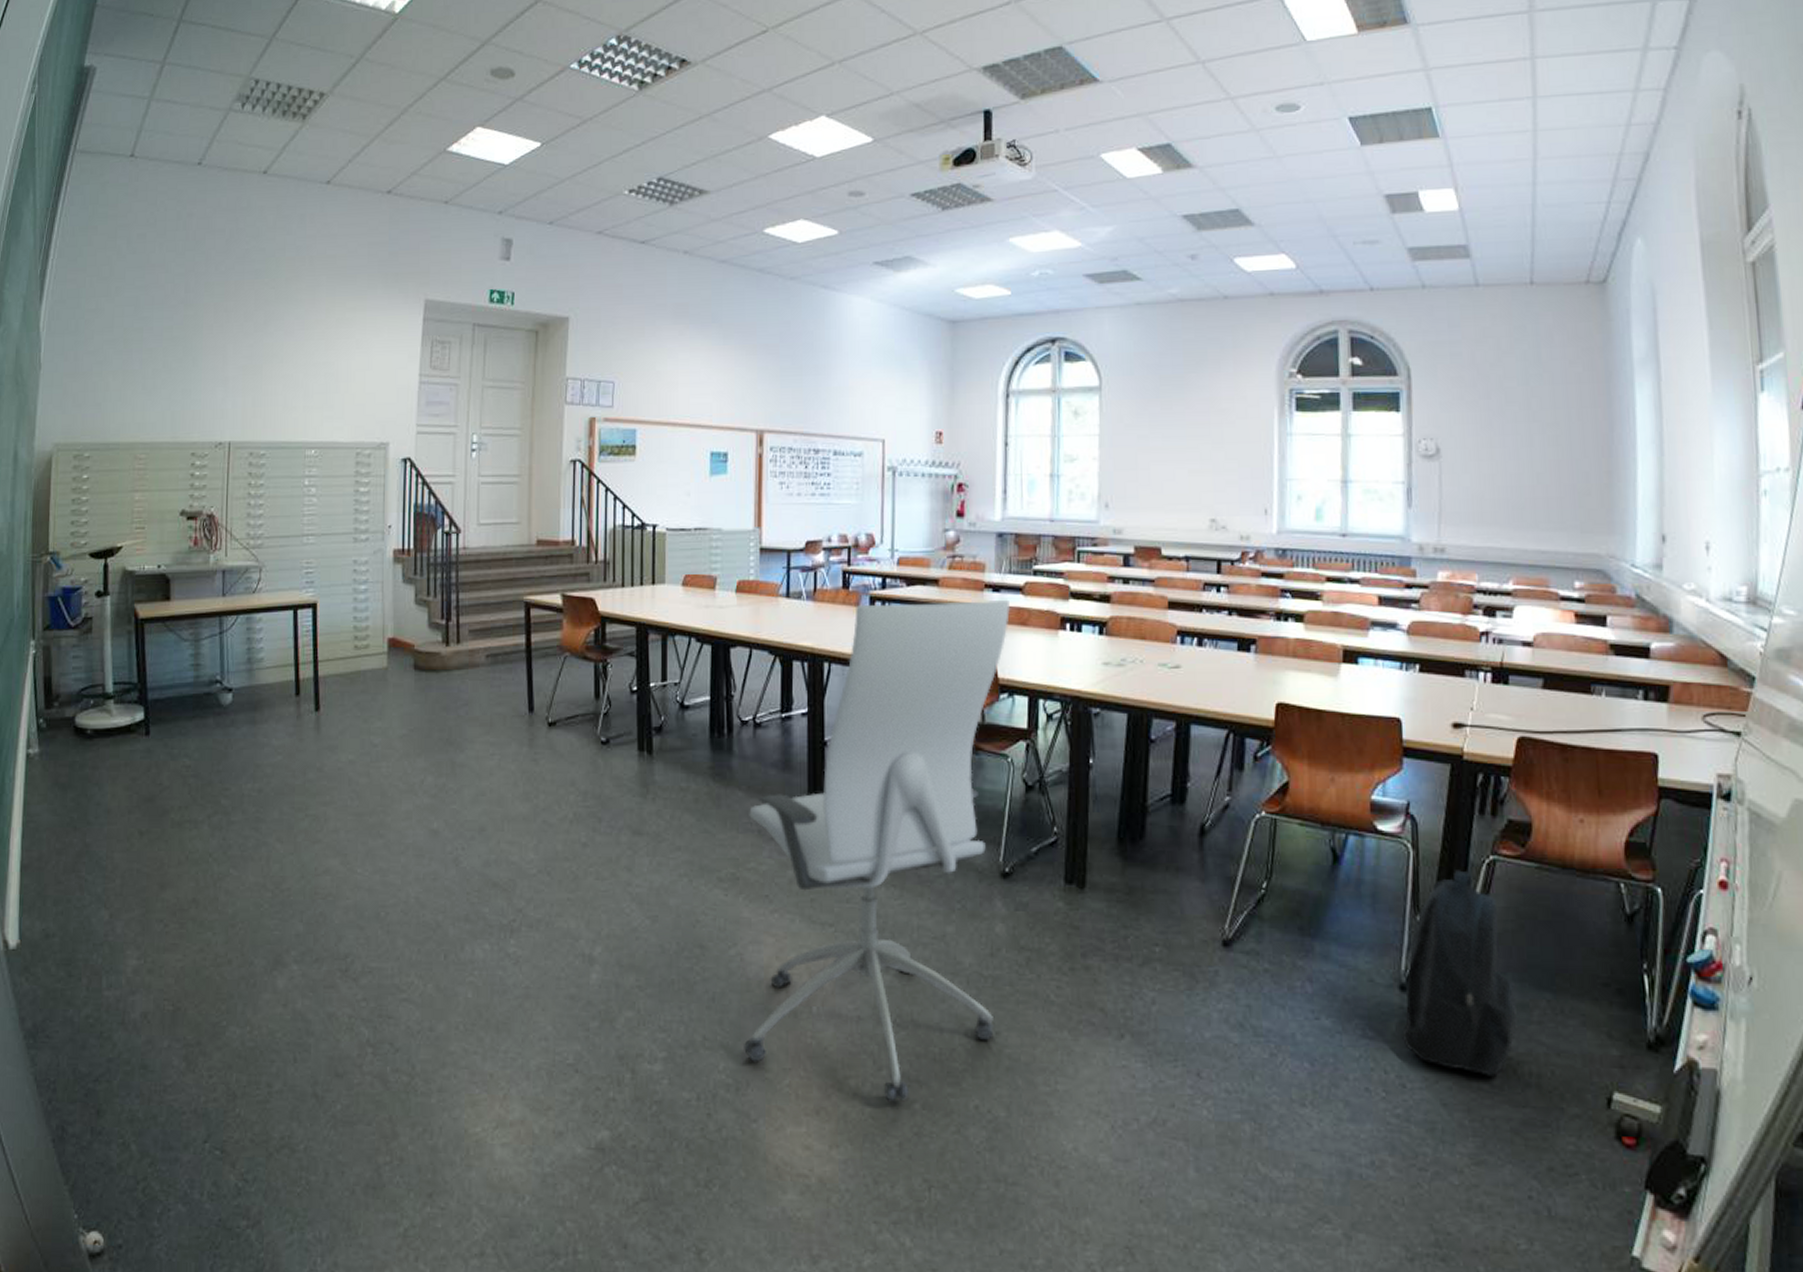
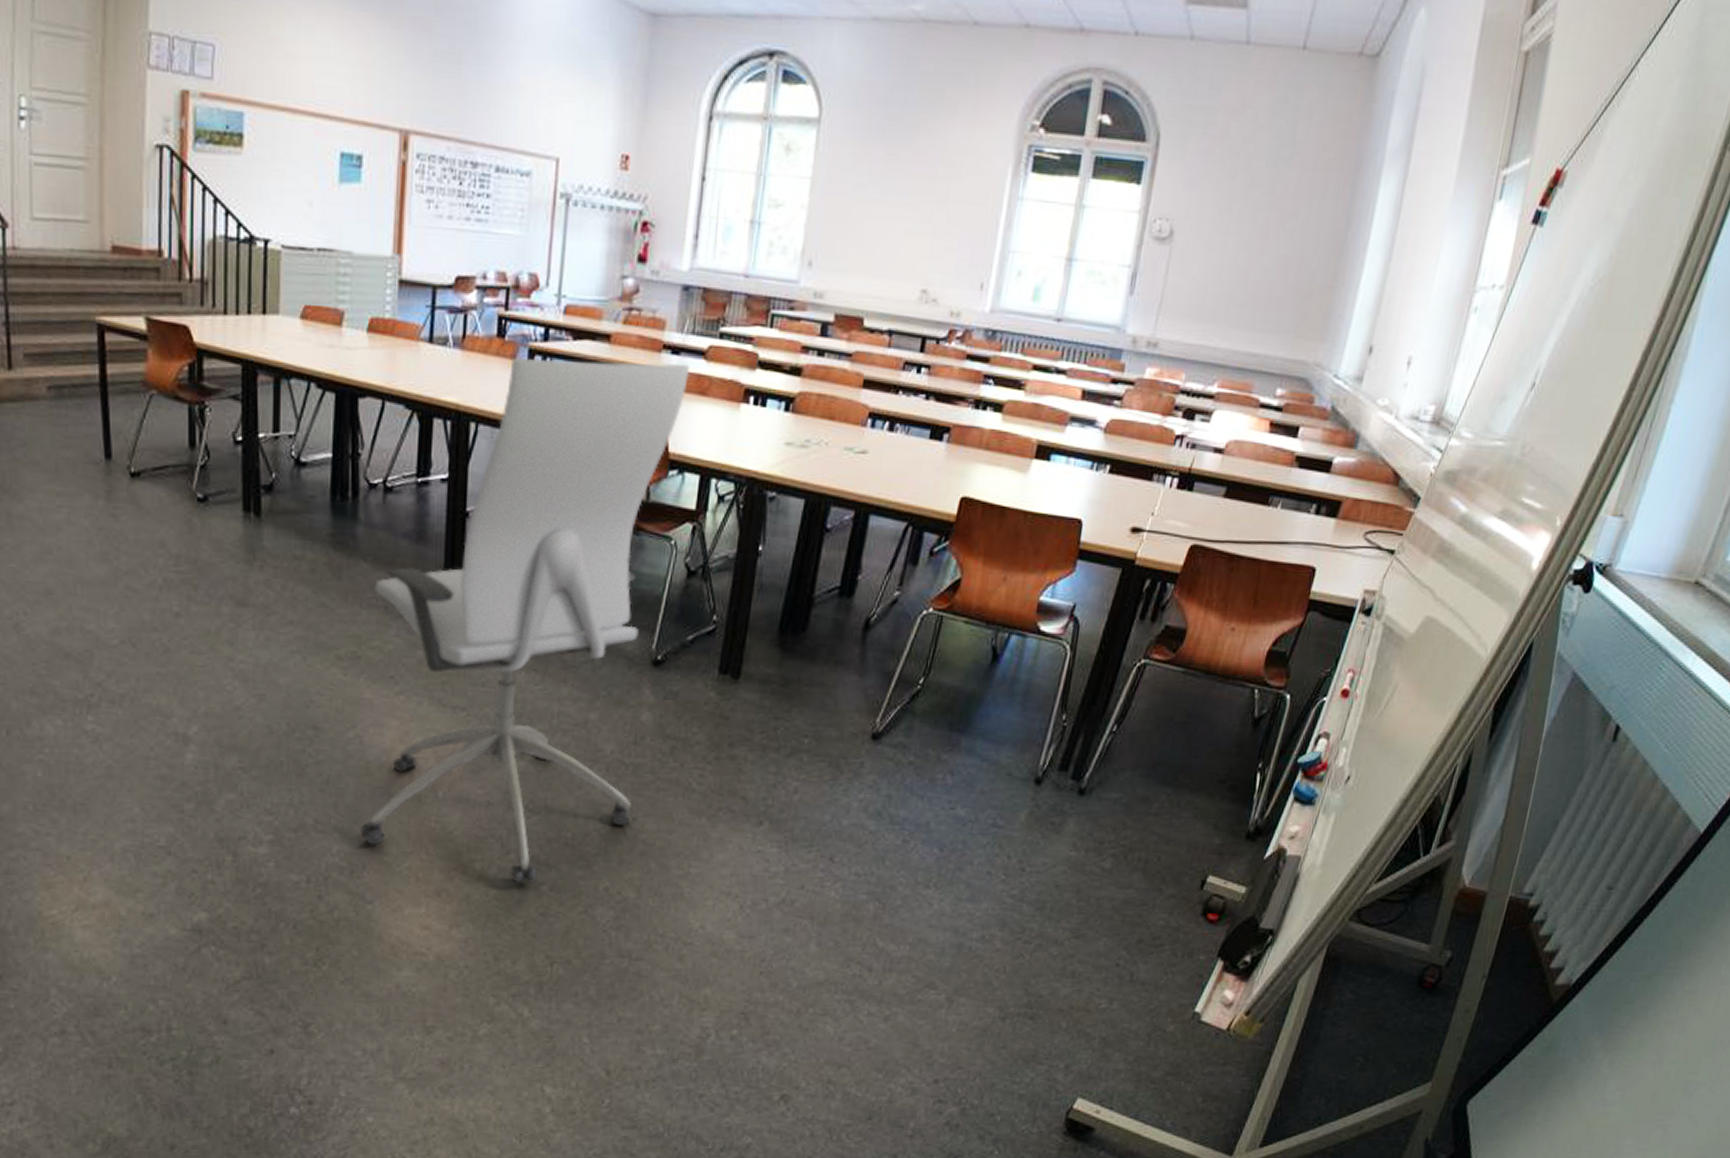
backpack: present [1402,870,1518,1076] -> none [1029,672,1141,862]

